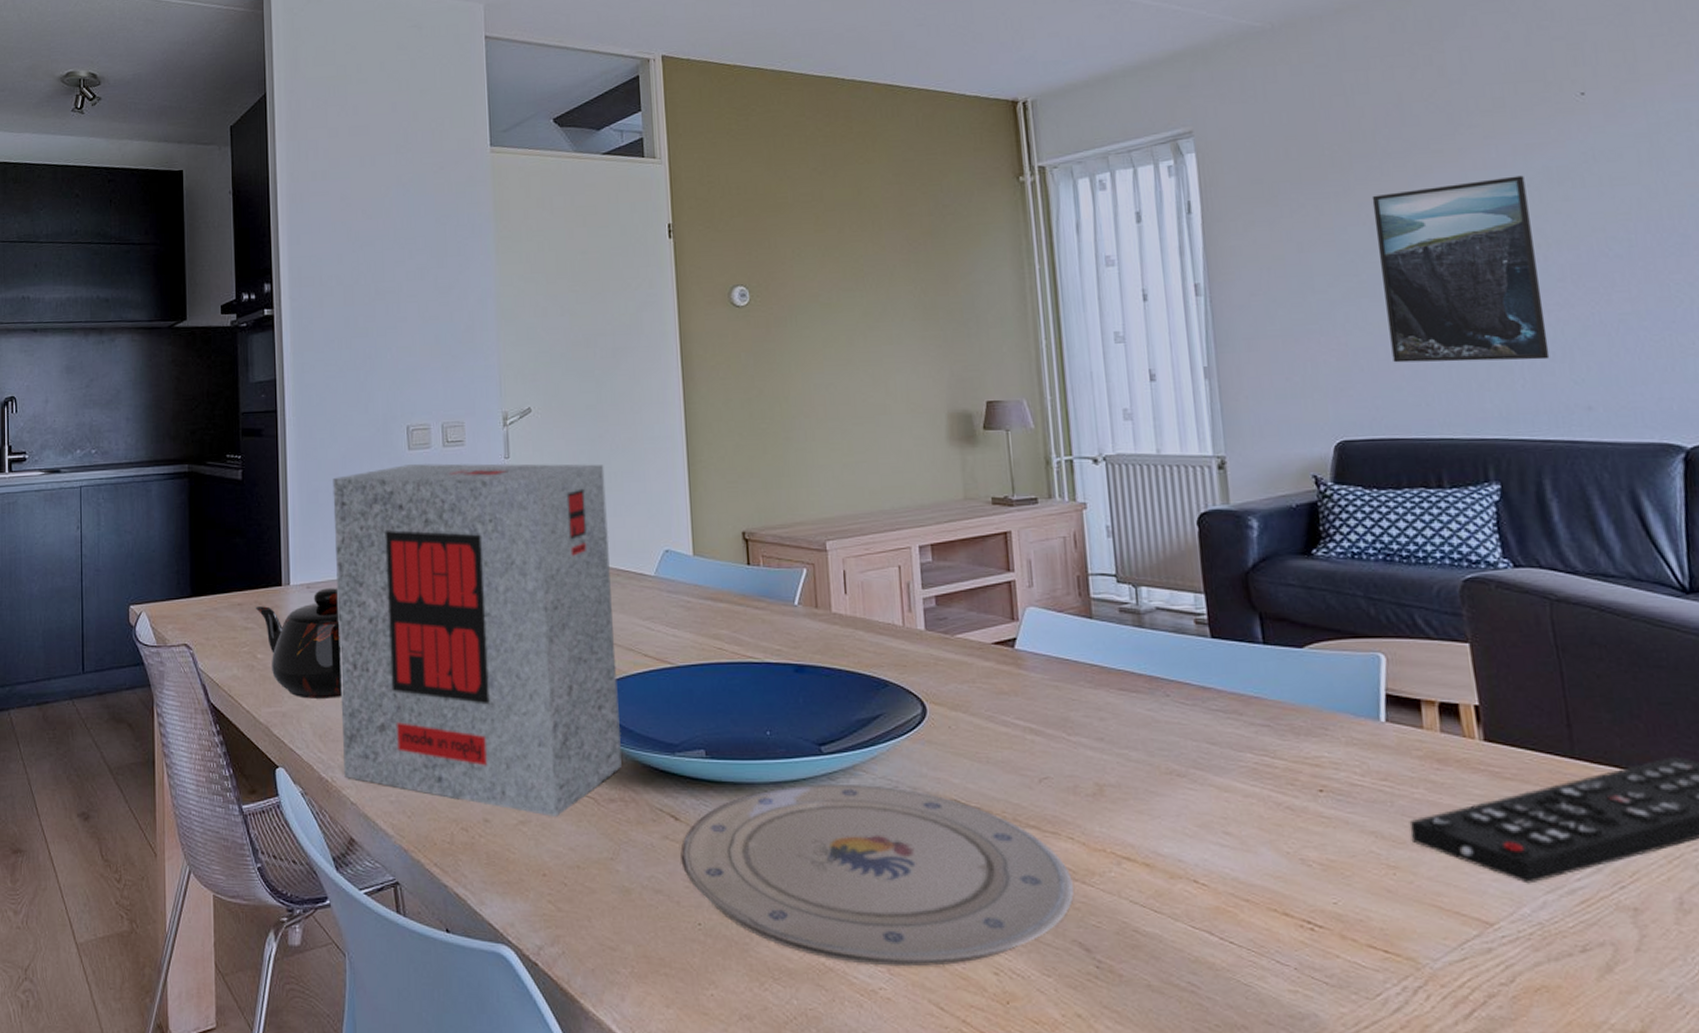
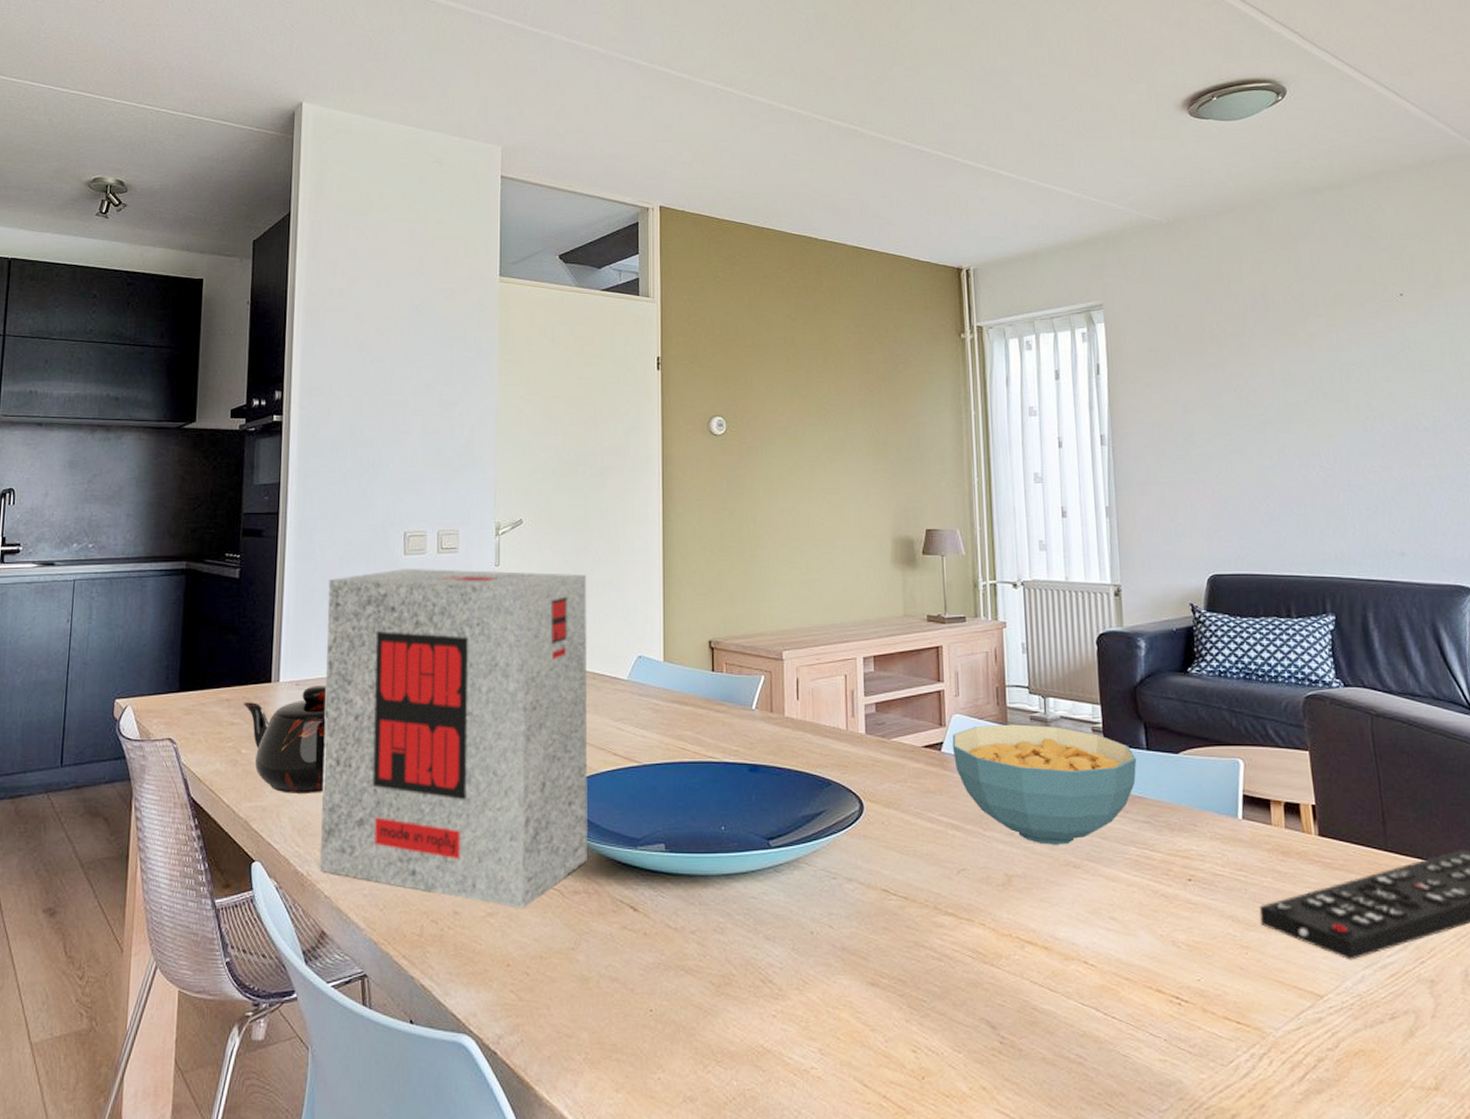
plate: present [680,783,1074,967] -> none [637,875,983,1047]
cereal bowl: none [1026,617,1252,751] -> present [952,724,1137,845]
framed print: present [1371,175,1550,363] -> none [1241,358,1374,512]

